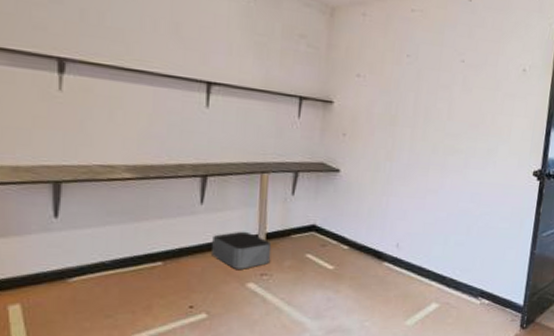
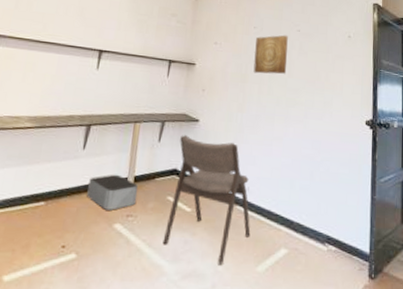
chair: none [303,187,400,320] -> present [162,135,251,264]
wall art: none [405,66,450,116] -> present [253,35,288,74]

